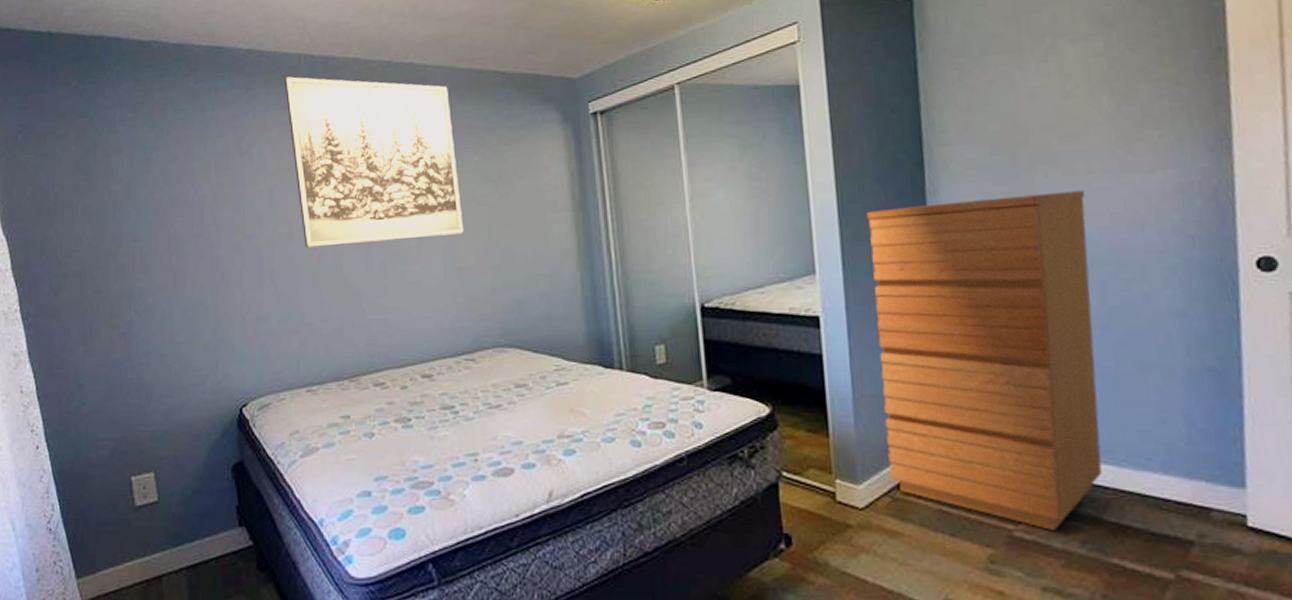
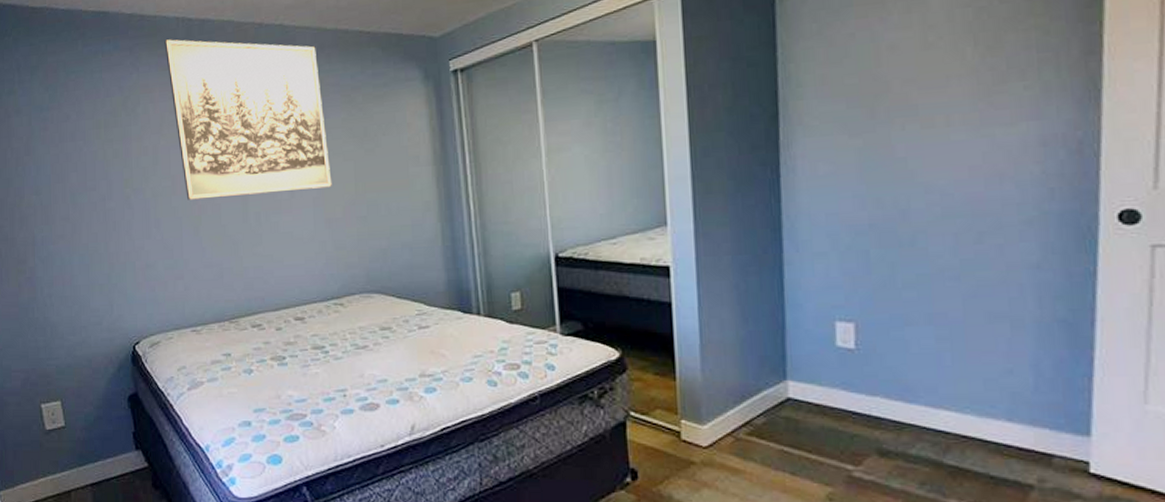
dresser: present [866,190,1102,530] -> none [719,143,945,472]

